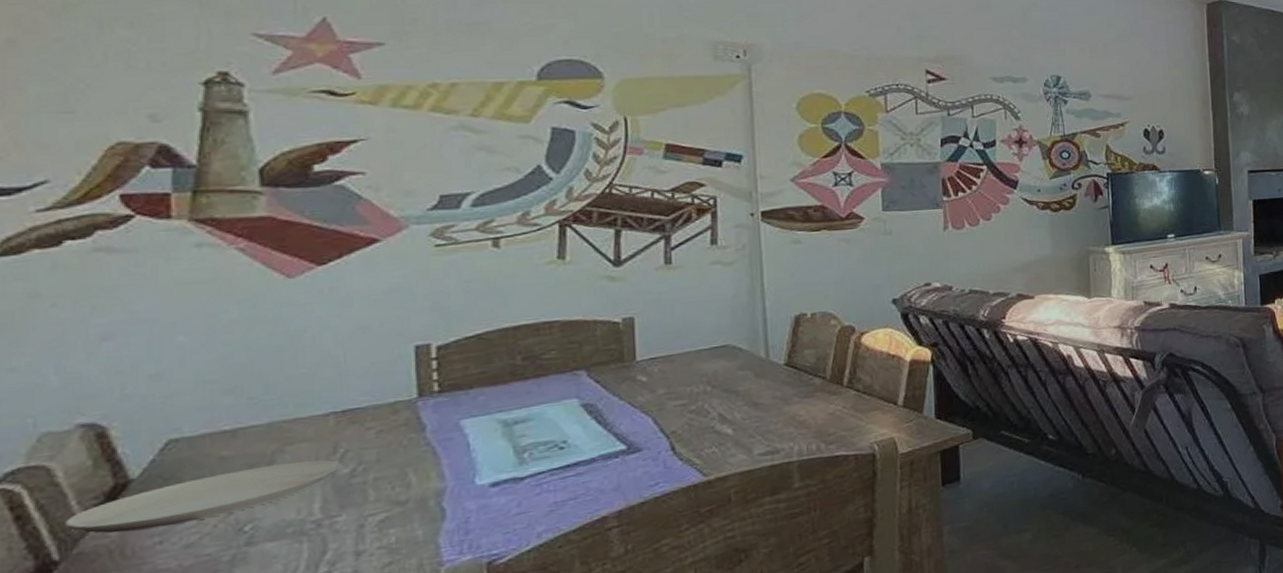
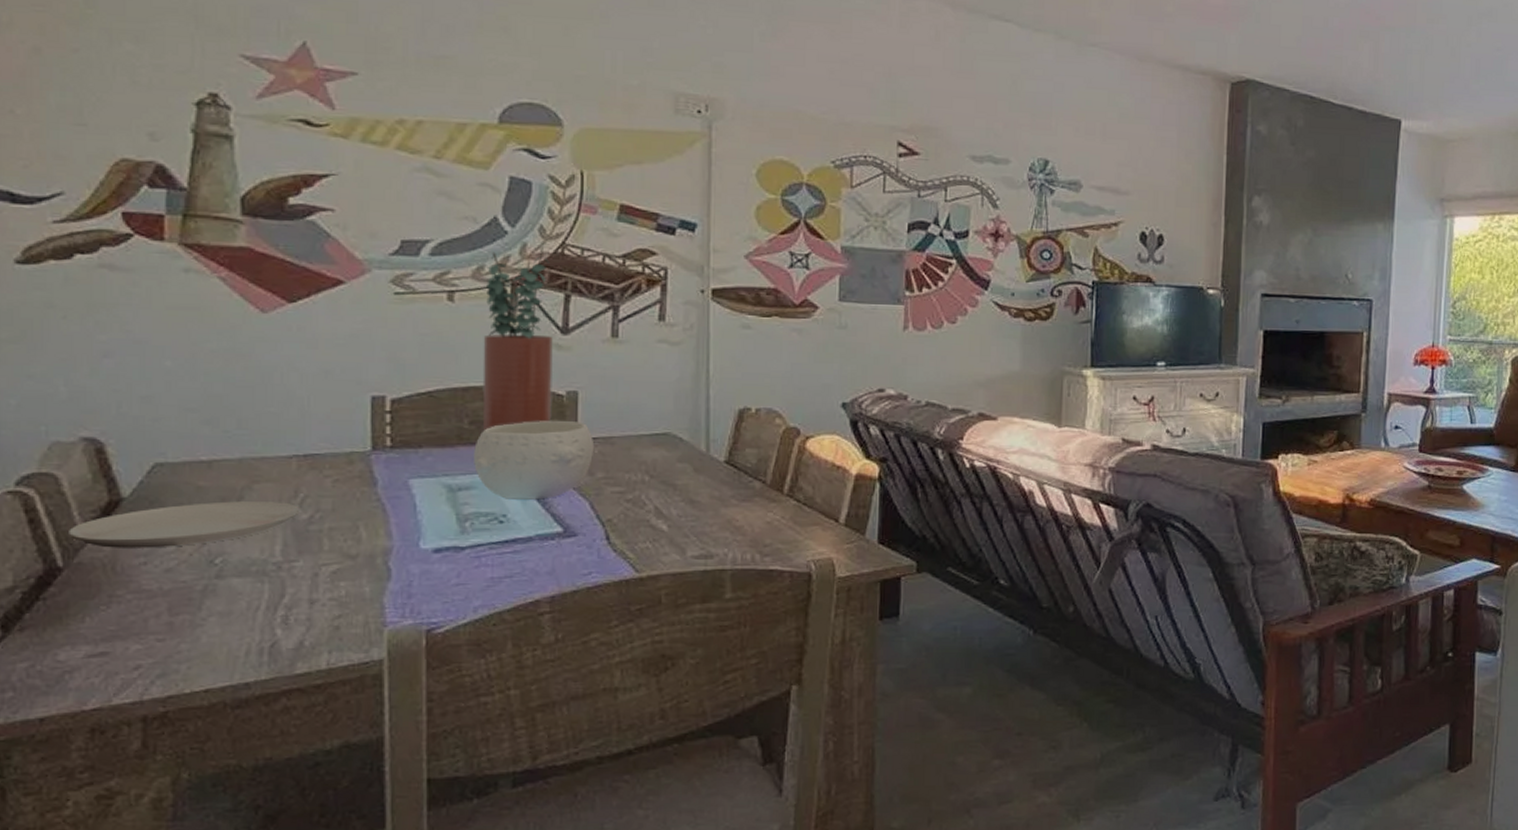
bowl: none [529,345,654,426] -> present [474,420,595,501]
vase: none [532,188,609,365] -> present [482,246,554,431]

